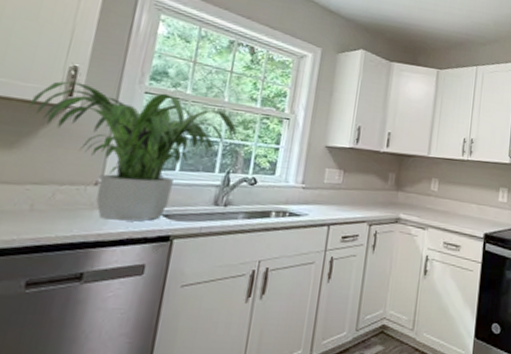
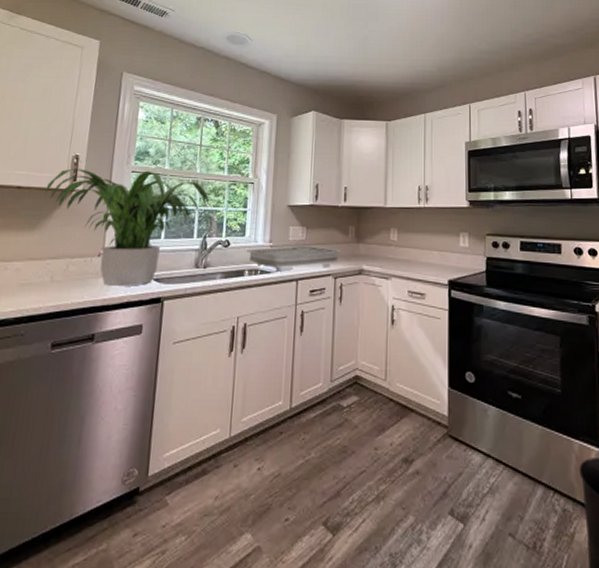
dish rack: none [275,188,380,216] -> present [246,245,342,272]

